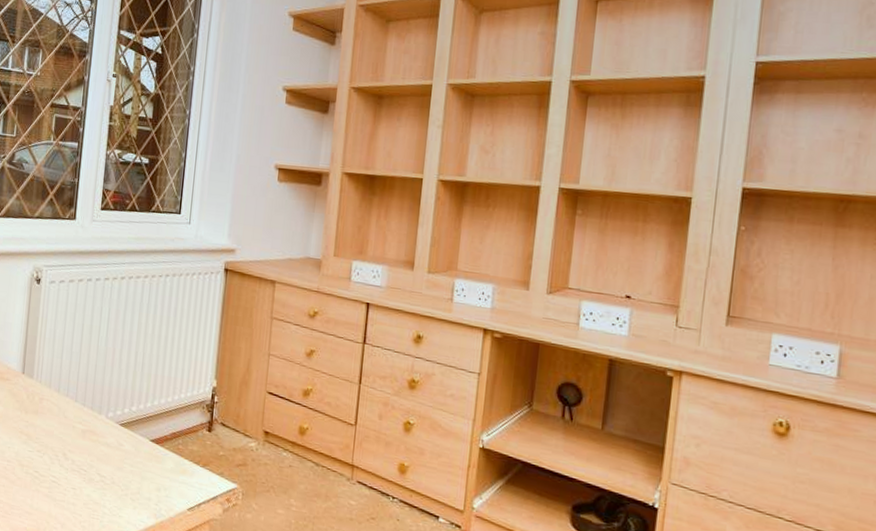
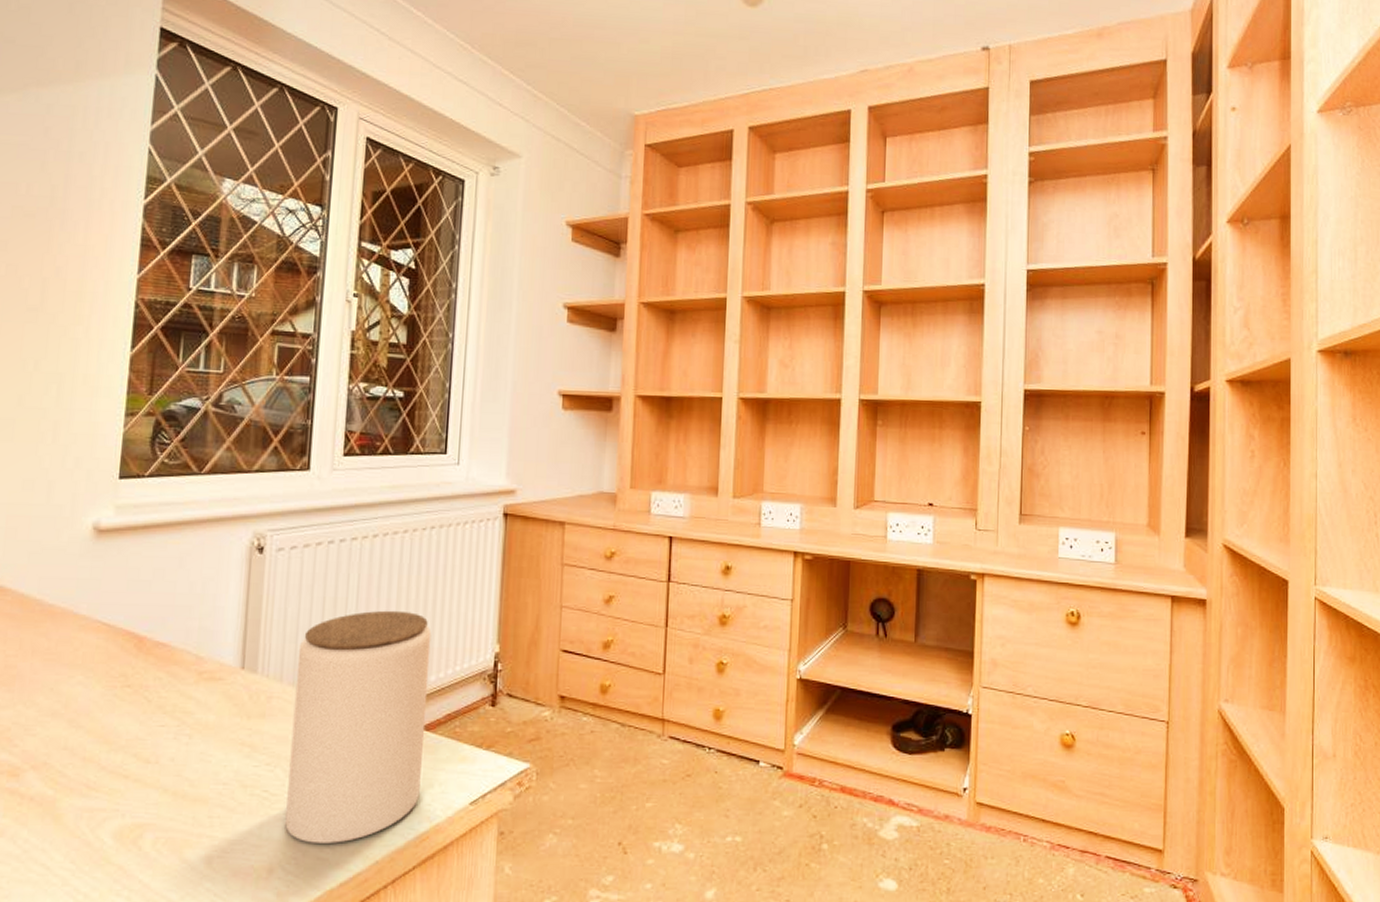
jar: none [49,339,163,523] -> present [285,610,432,843]

